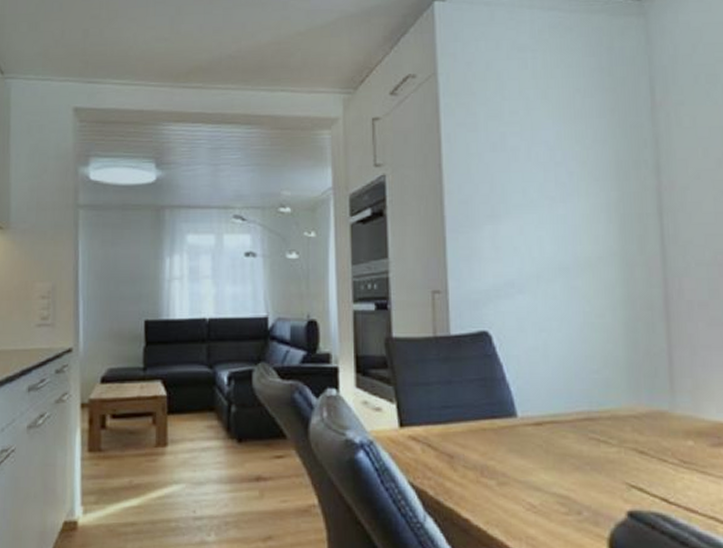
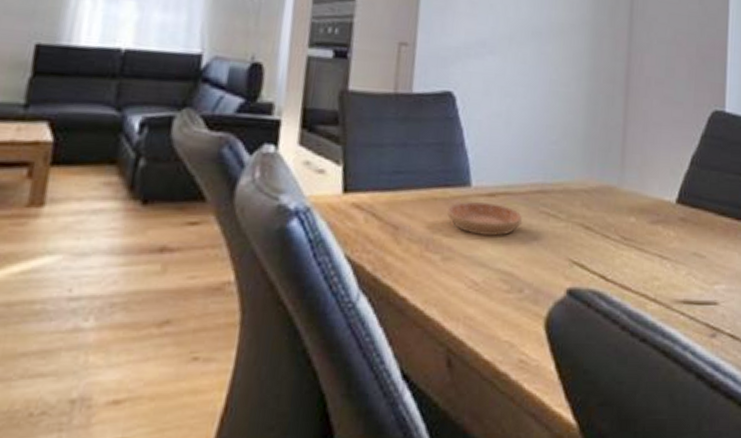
saucer: none [496,431,572,463] -> present [446,201,522,237]

